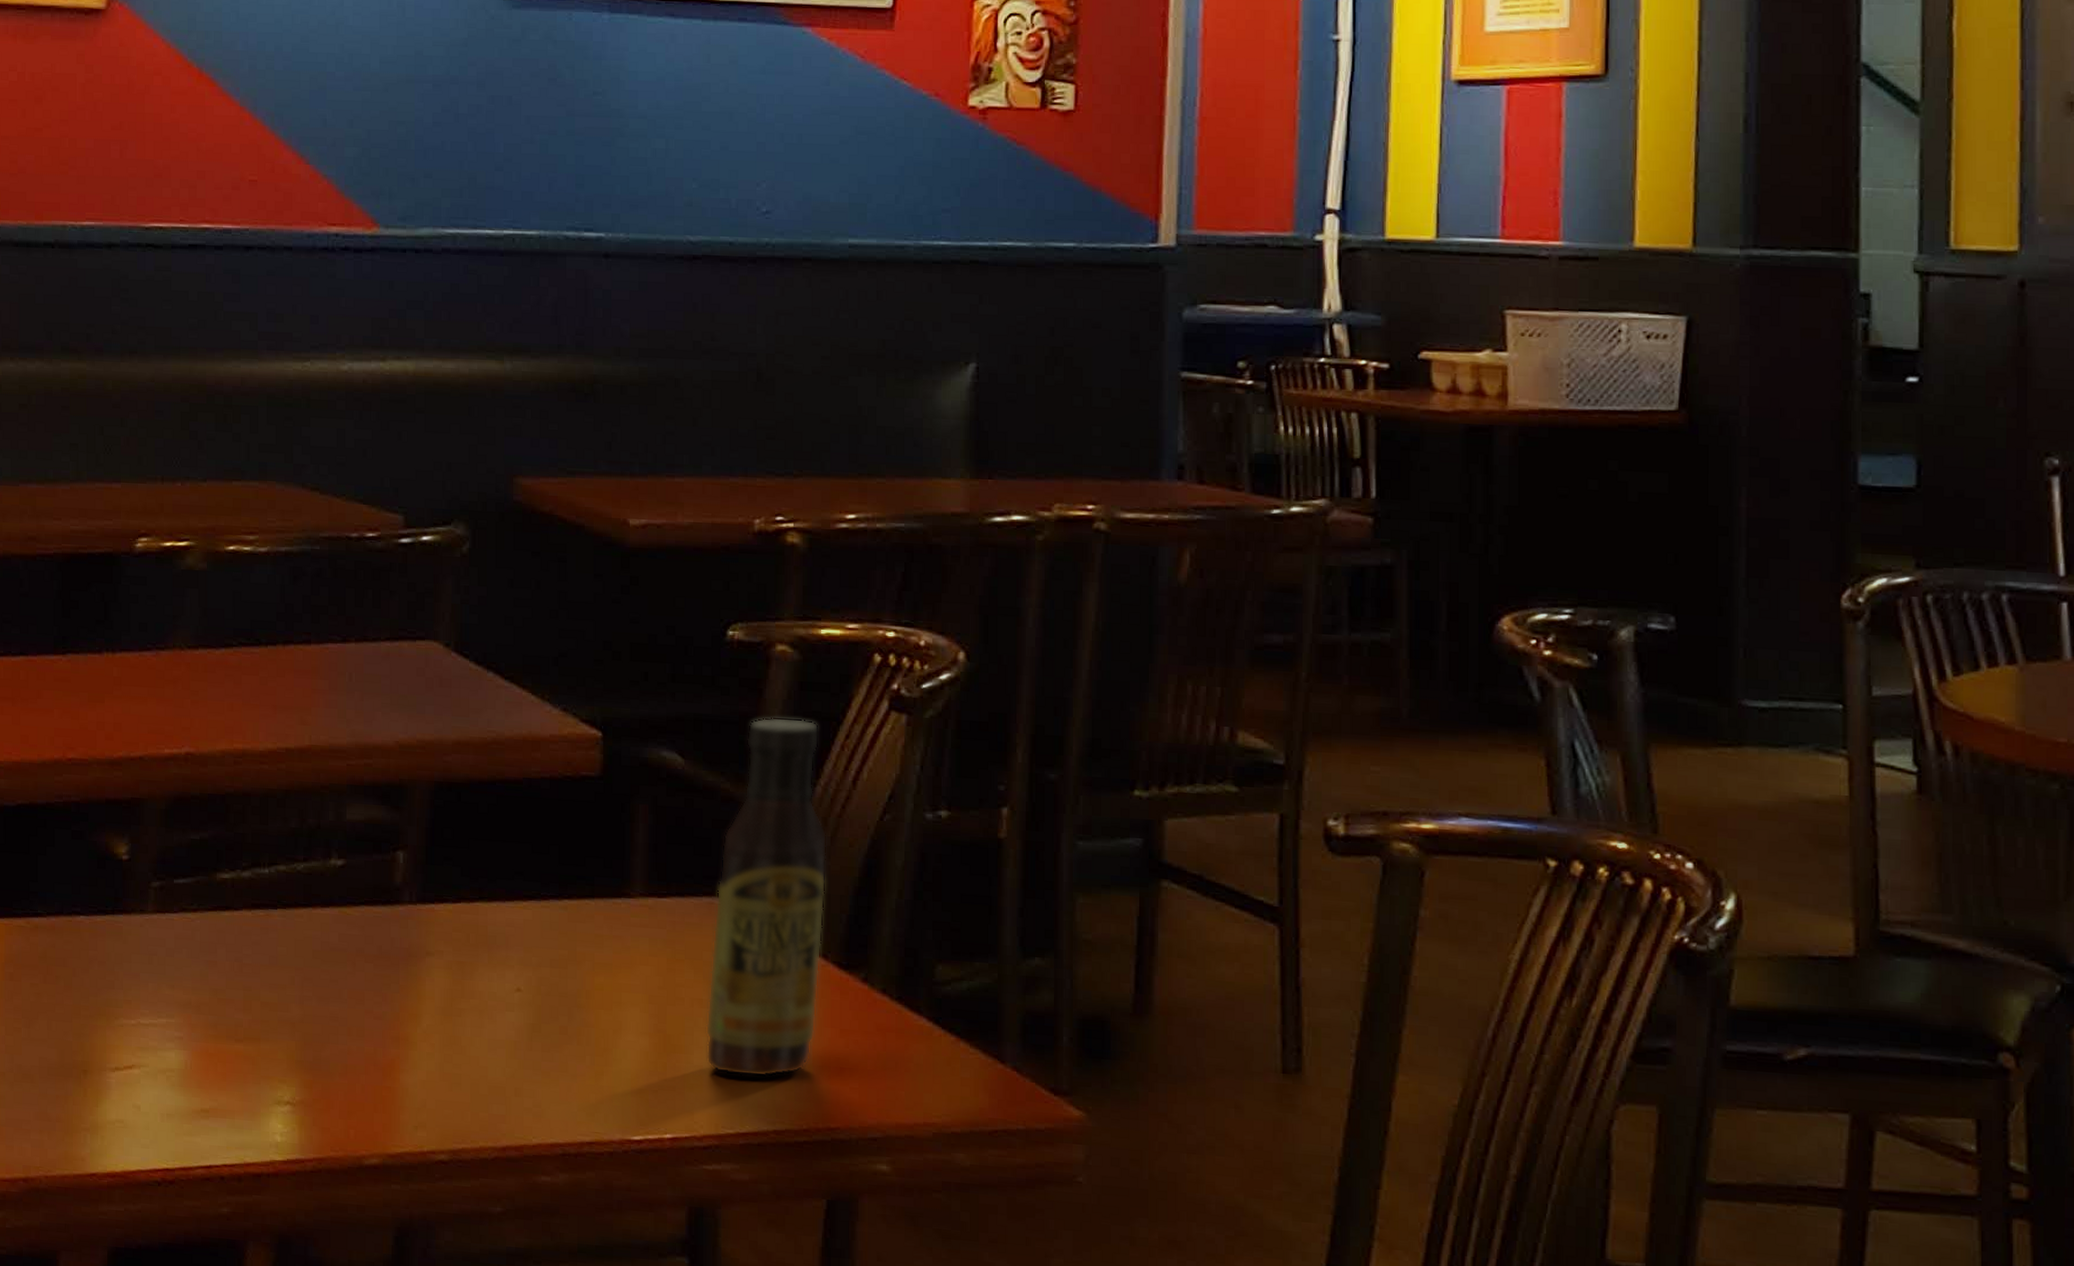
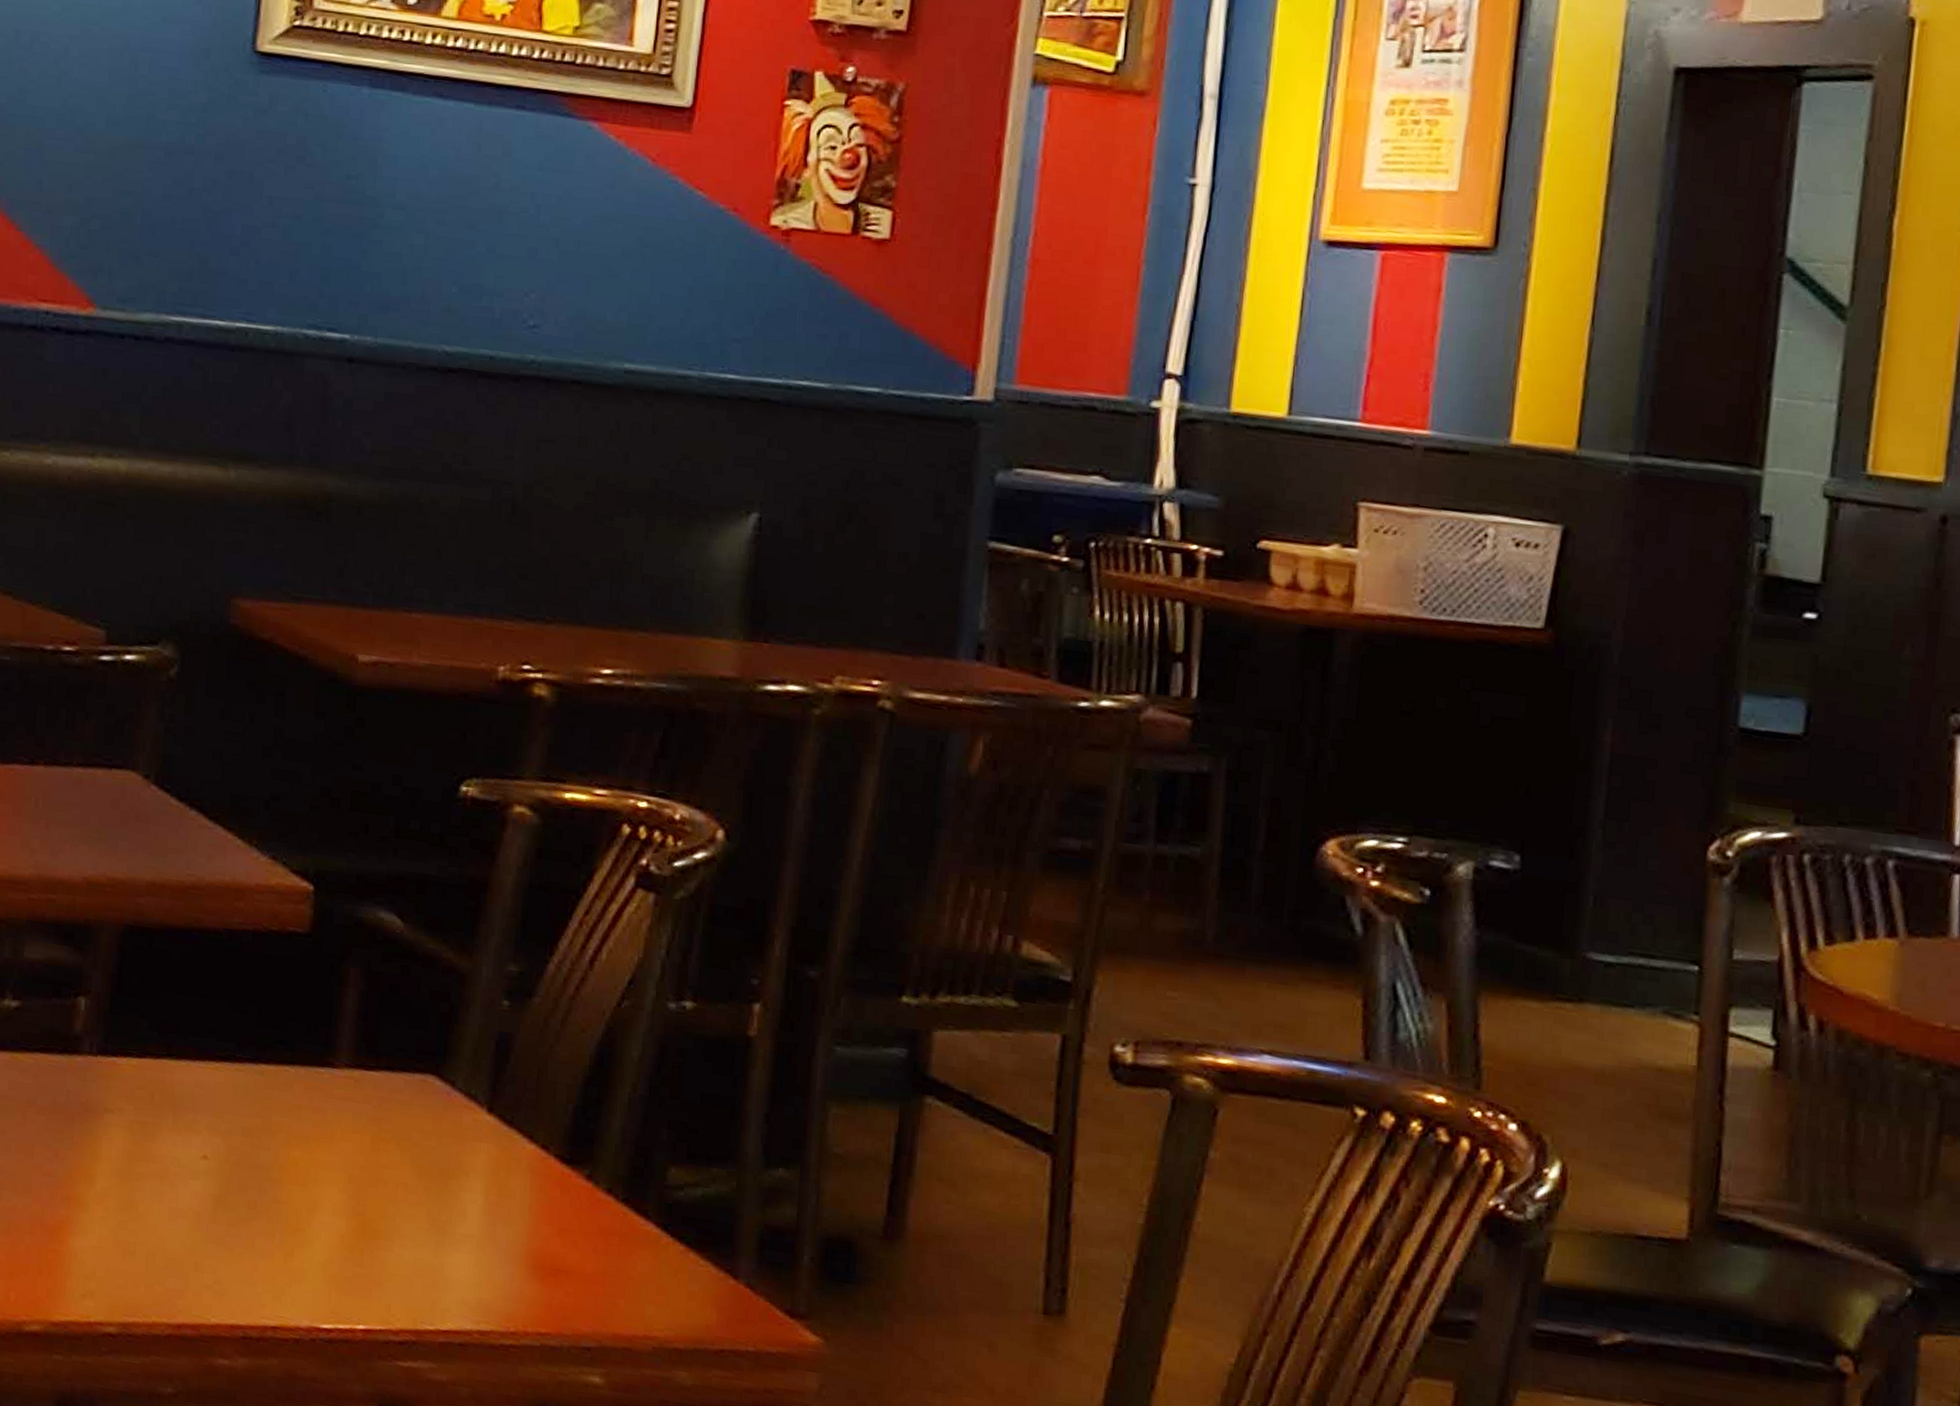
sauce bottle: present [705,717,827,1078] -> none [408,884,557,1273]

